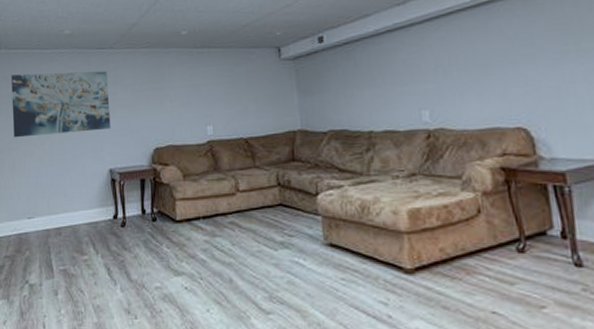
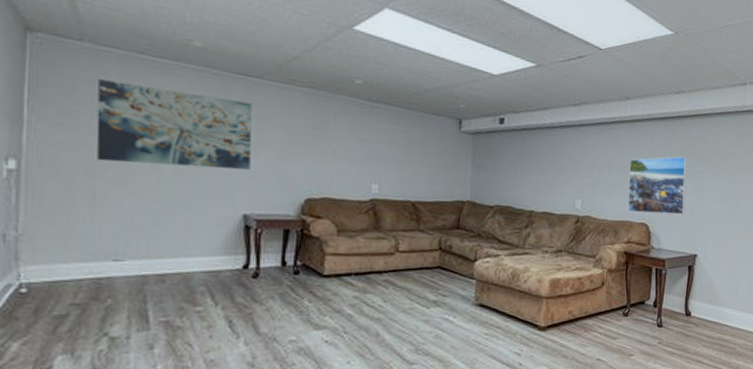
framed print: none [483,33,581,117] -> present [627,156,687,215]

